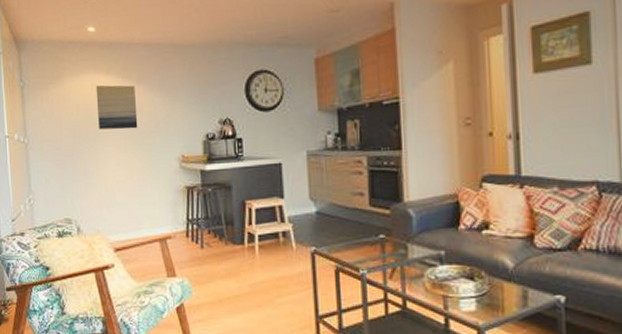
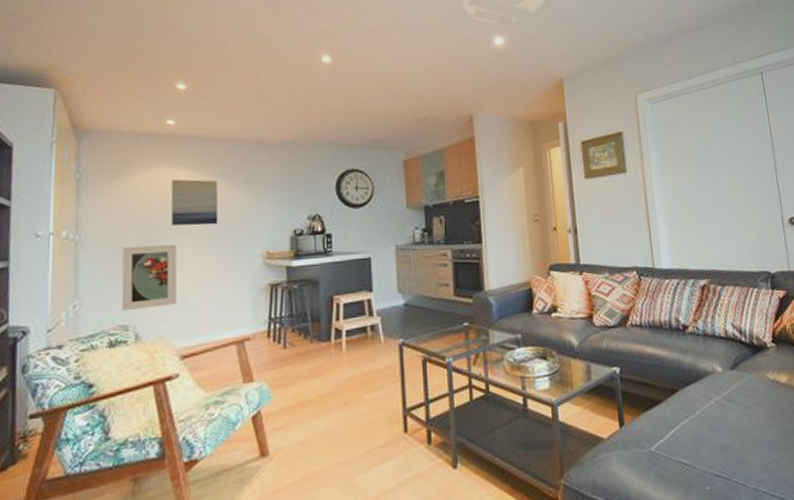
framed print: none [62,146,109,207] -> present [121,243,178,312]

